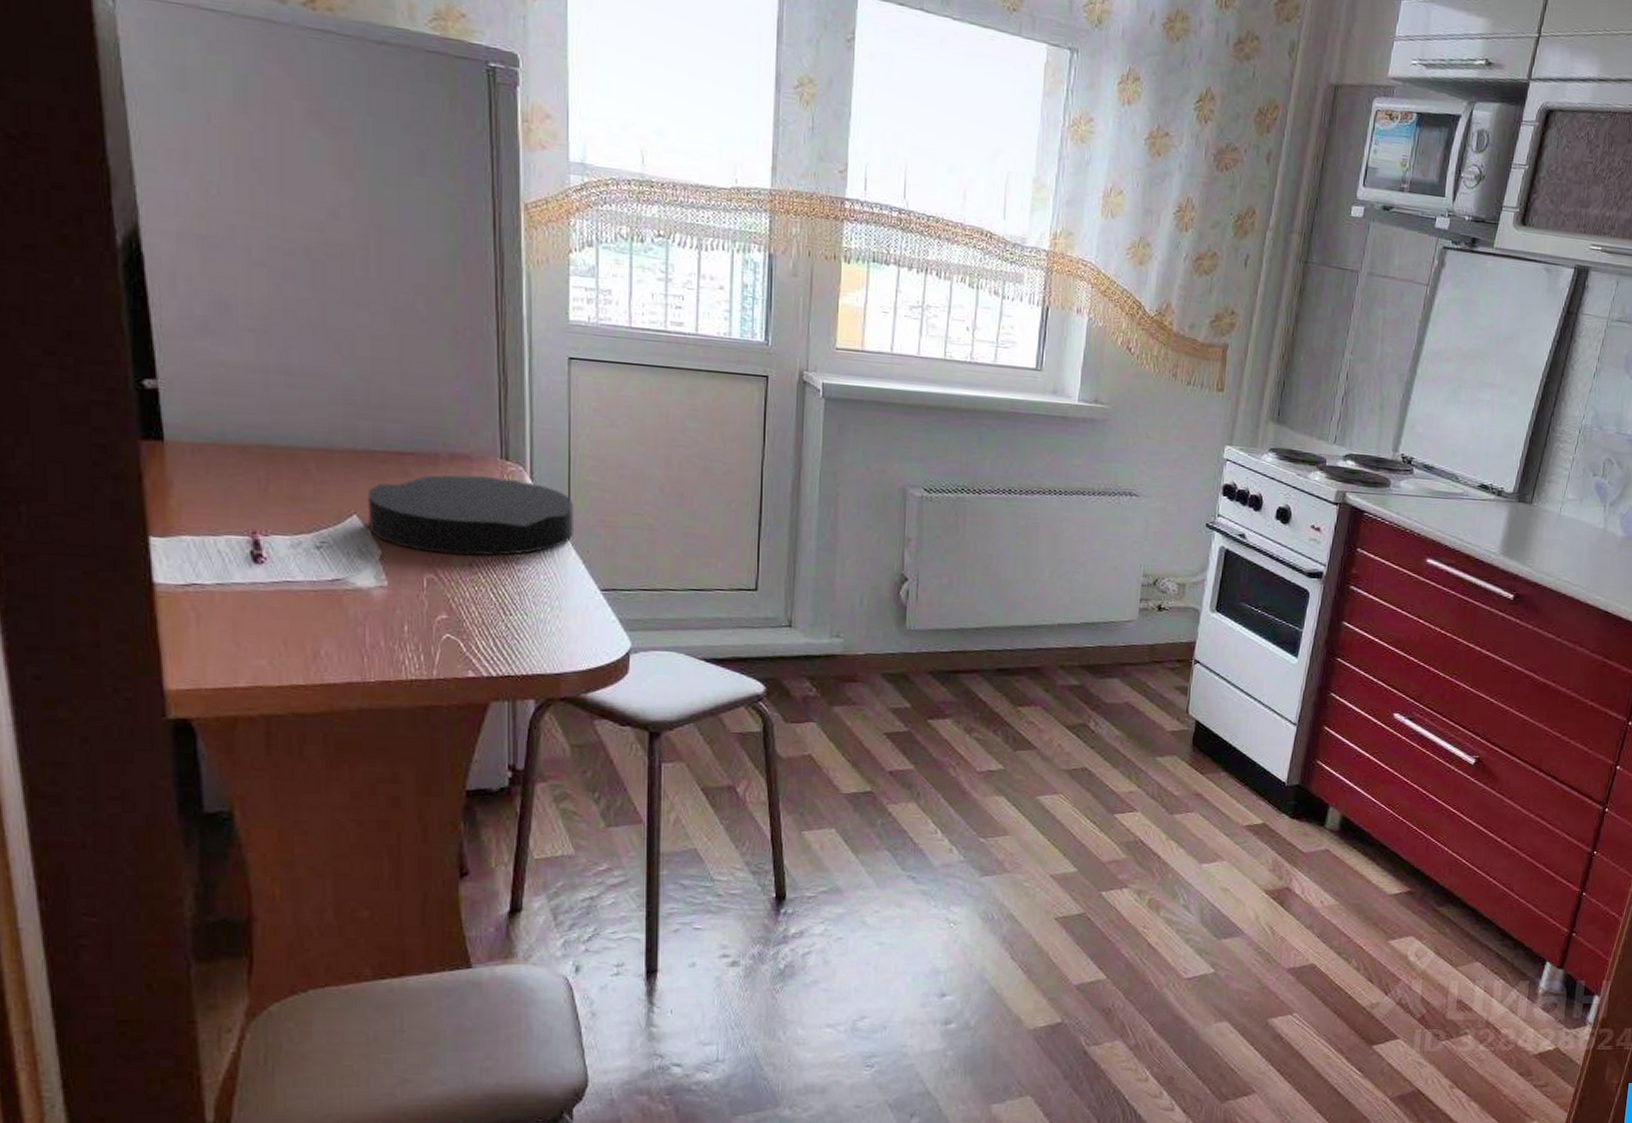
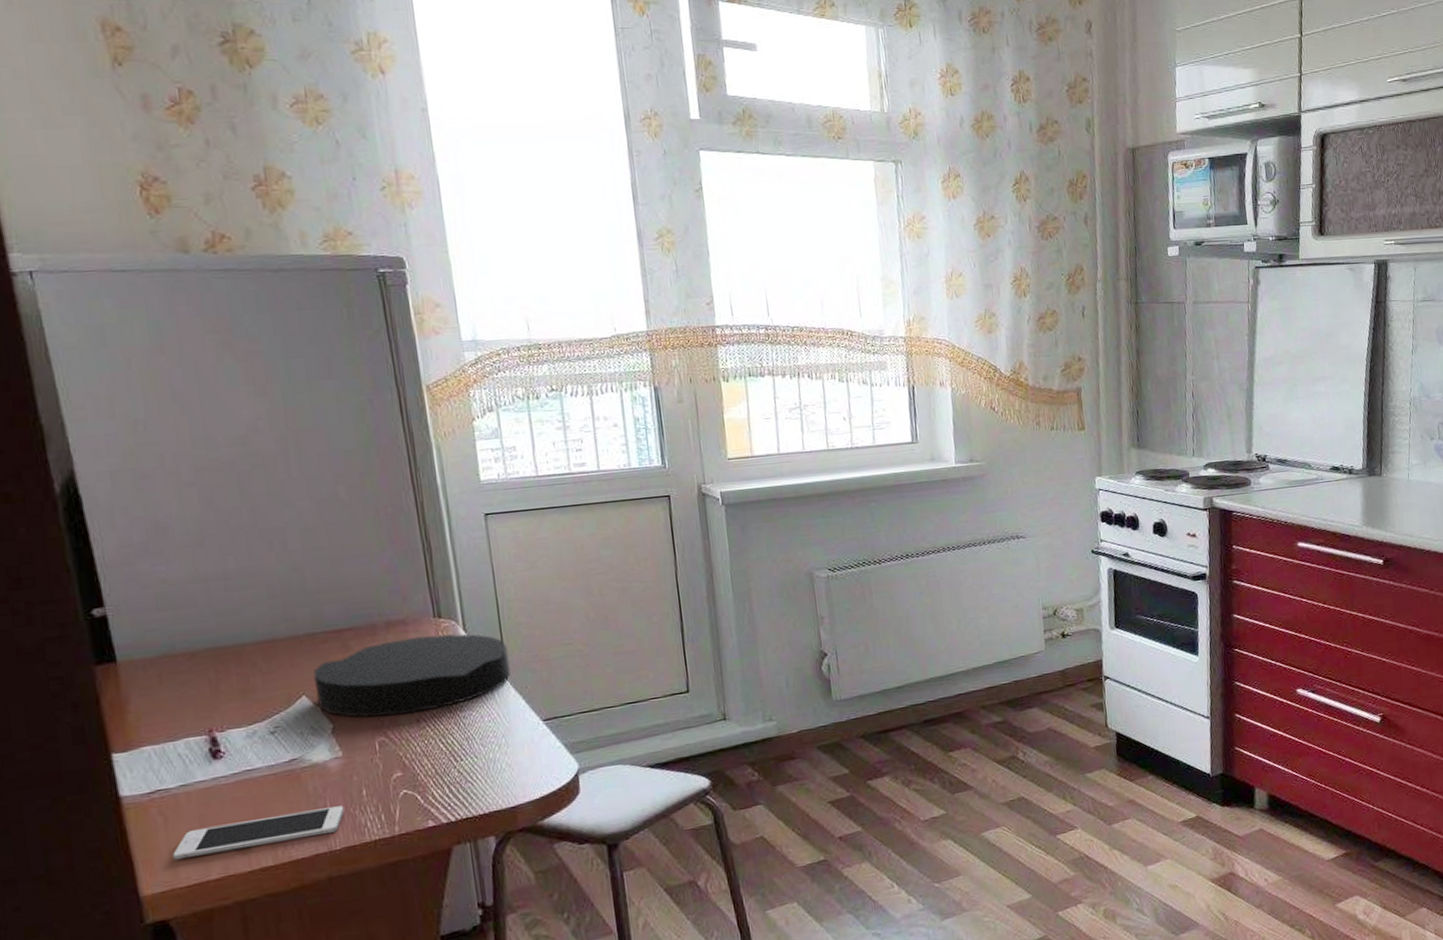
cell phone: none [202,632,383,664] -> present [173,806,345,861]

